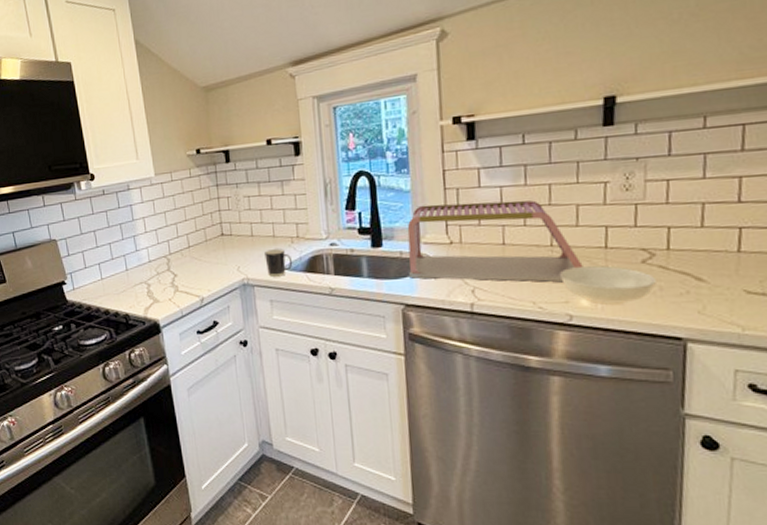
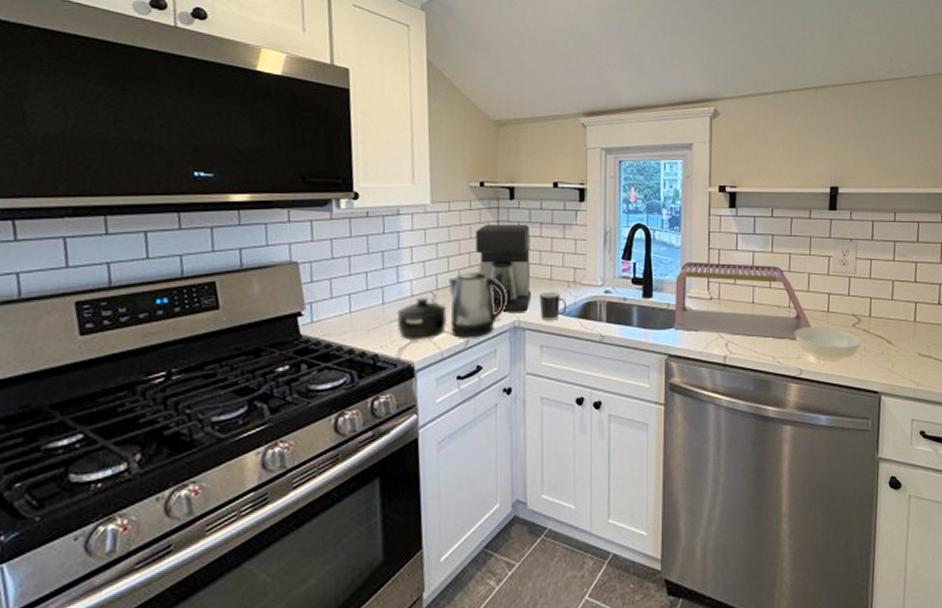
saucepan: none [139,262,182,301] -> present [396,297,447,340]
kettle: none [179,235,234,297] -> present [448,272,507,338]
coffee maker: none [198,185,257,273] -> present [475,224,532,314]

